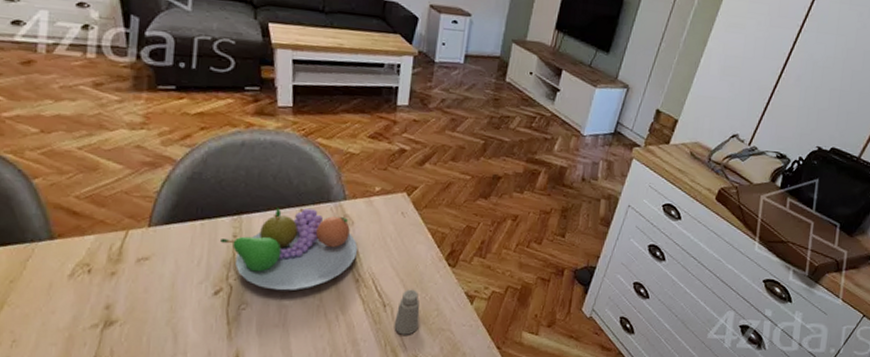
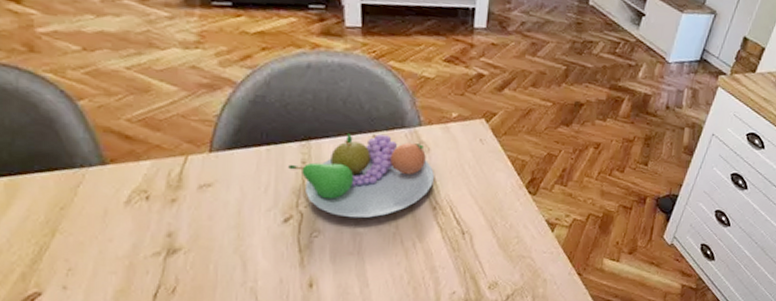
saltshaker: present [394,289,420,335] -> none [473,216,500,262]

